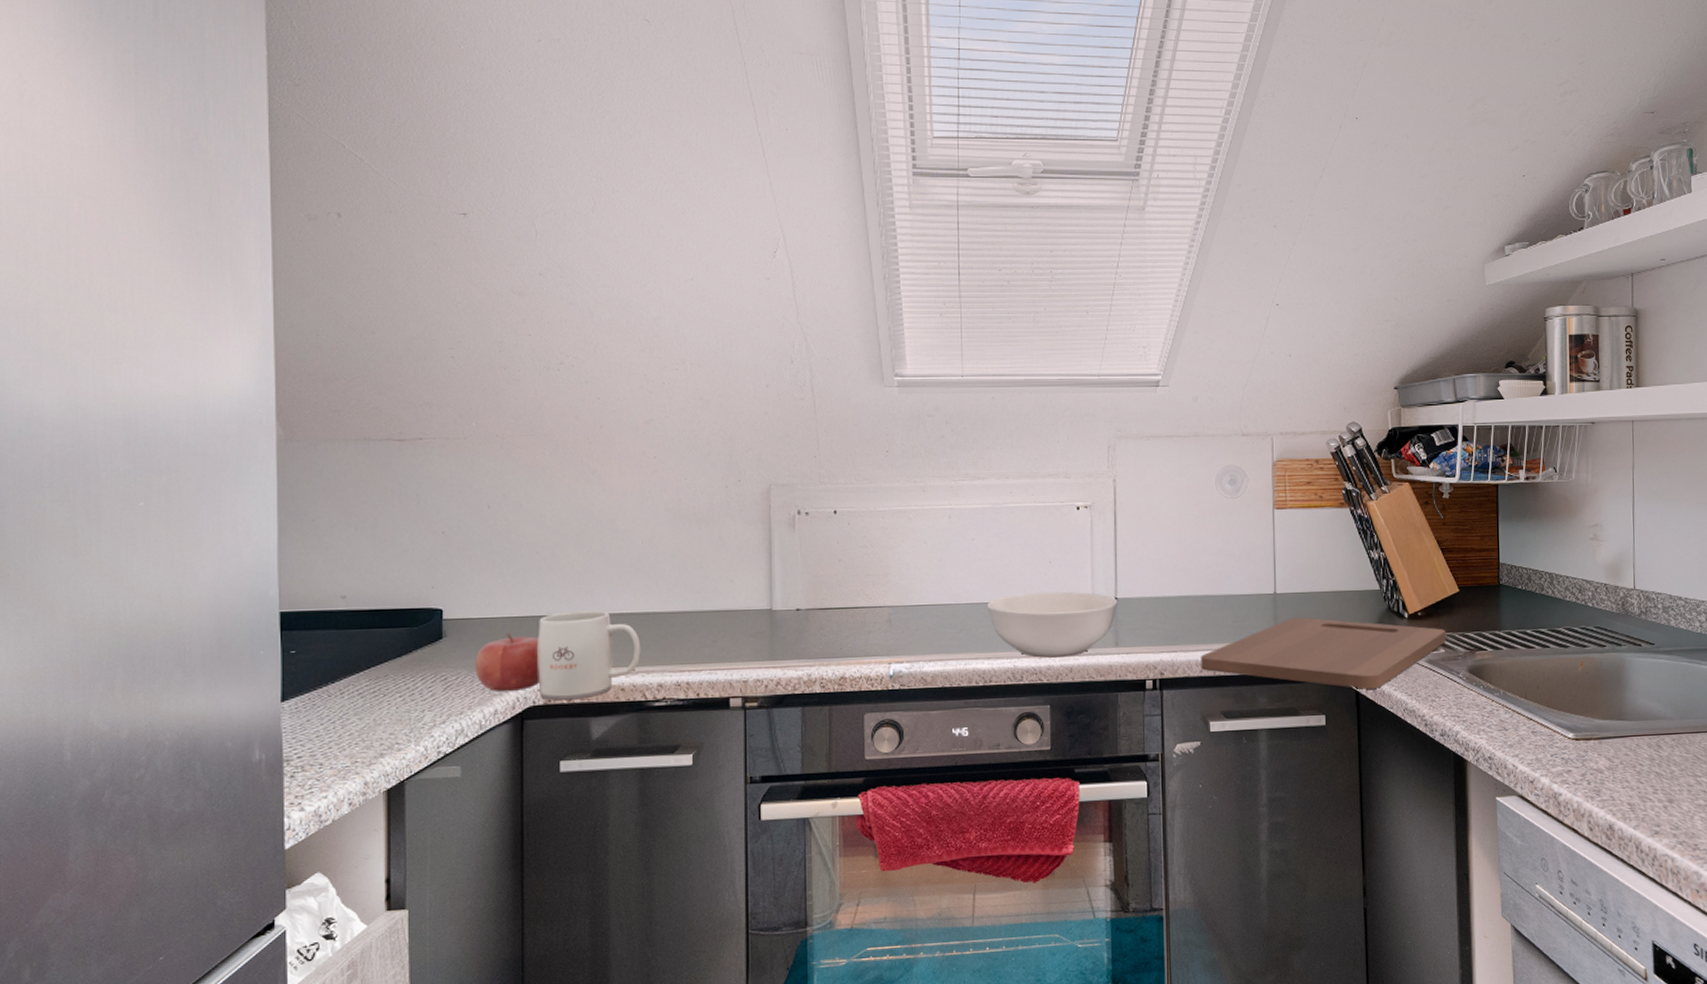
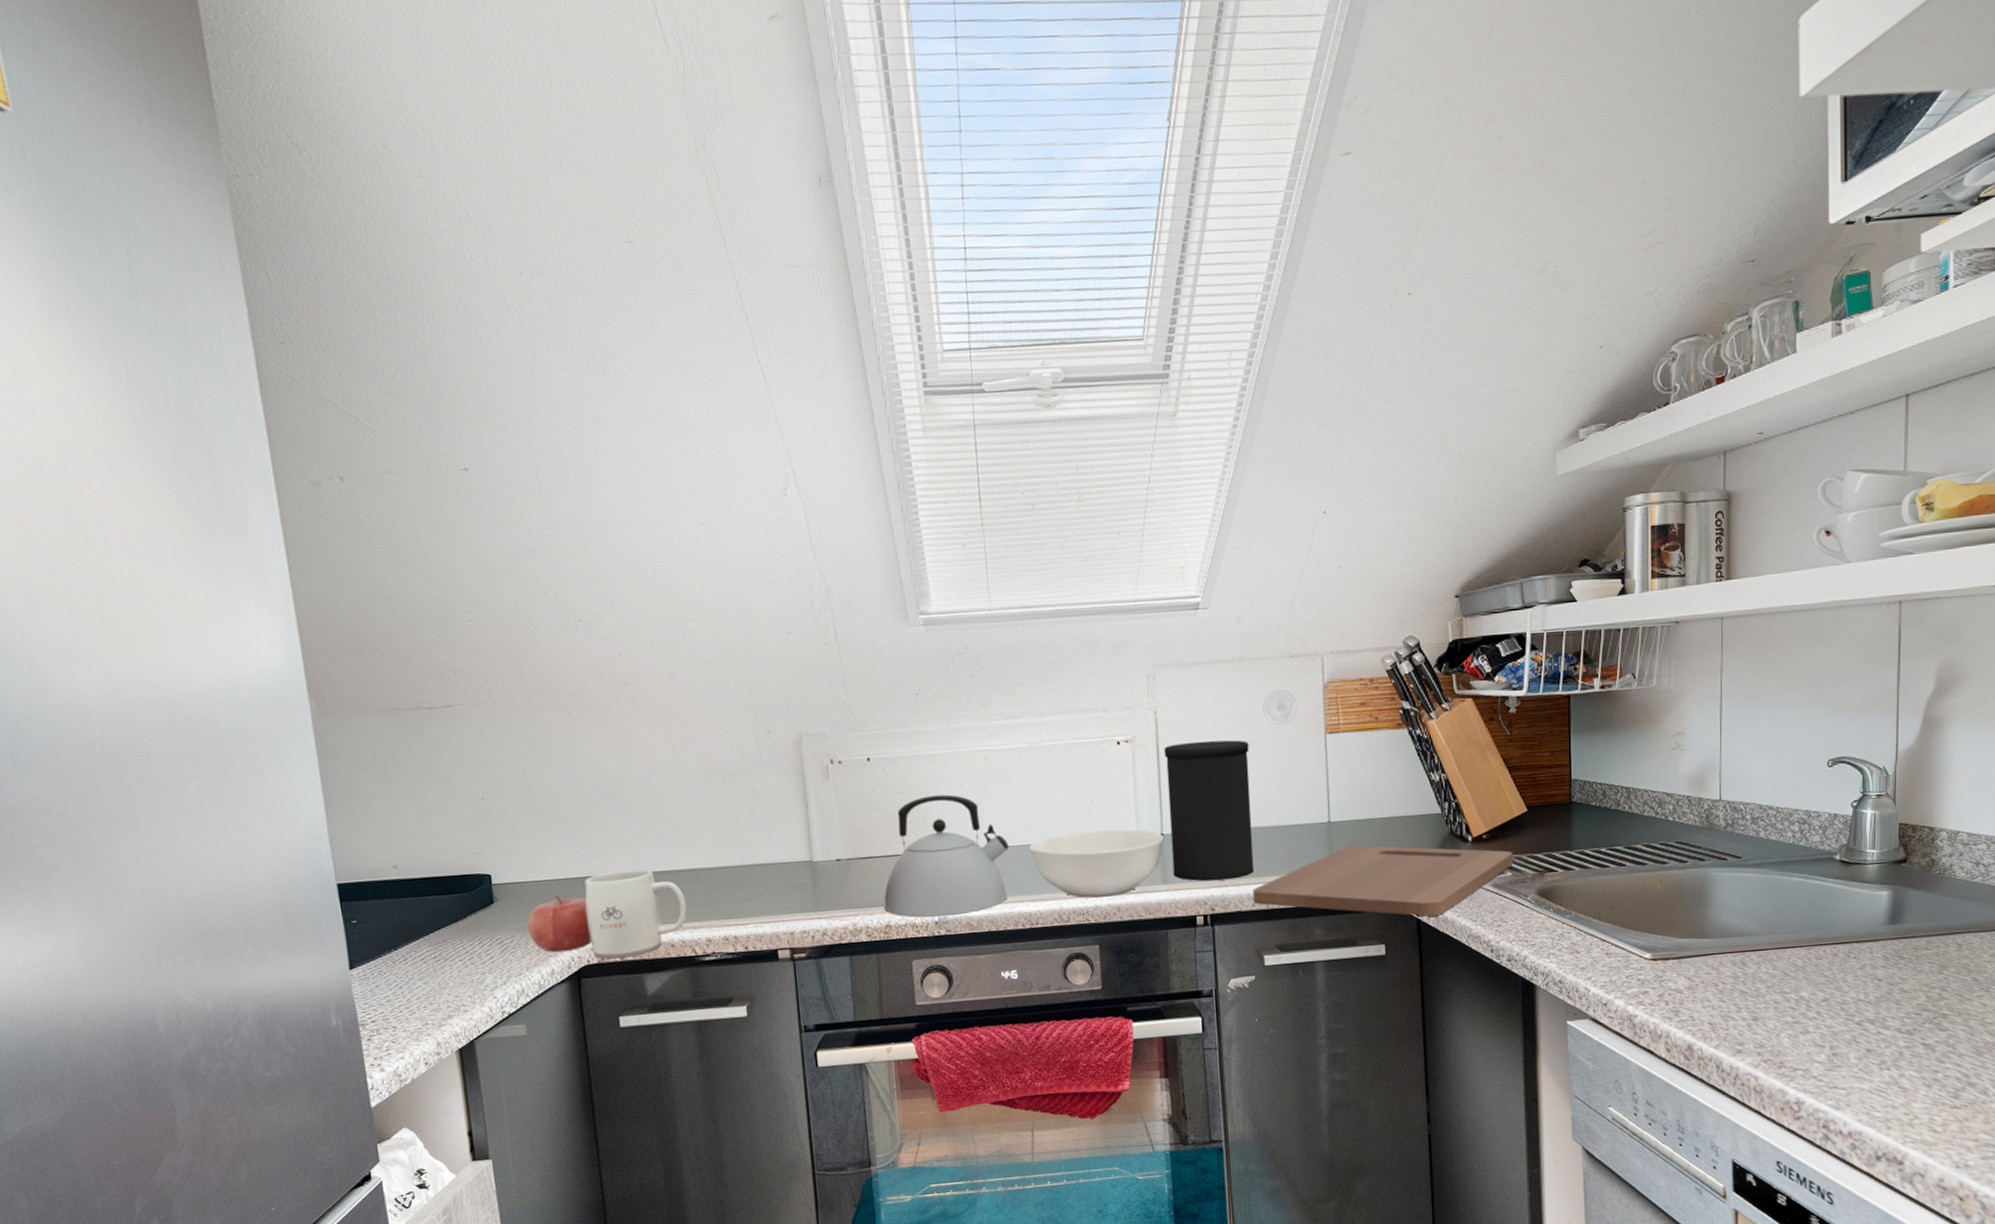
kettle: none [840,550,967,672] -> present [884,794,1009,918]
canister: none [1121,510,1203,646] -> present [1164,740,1254,882]

